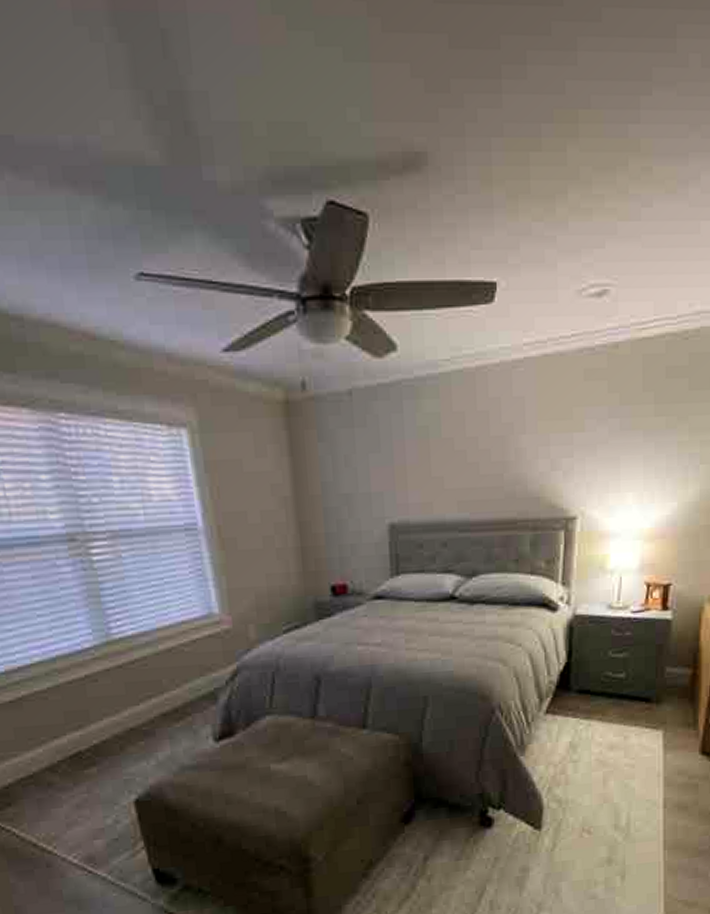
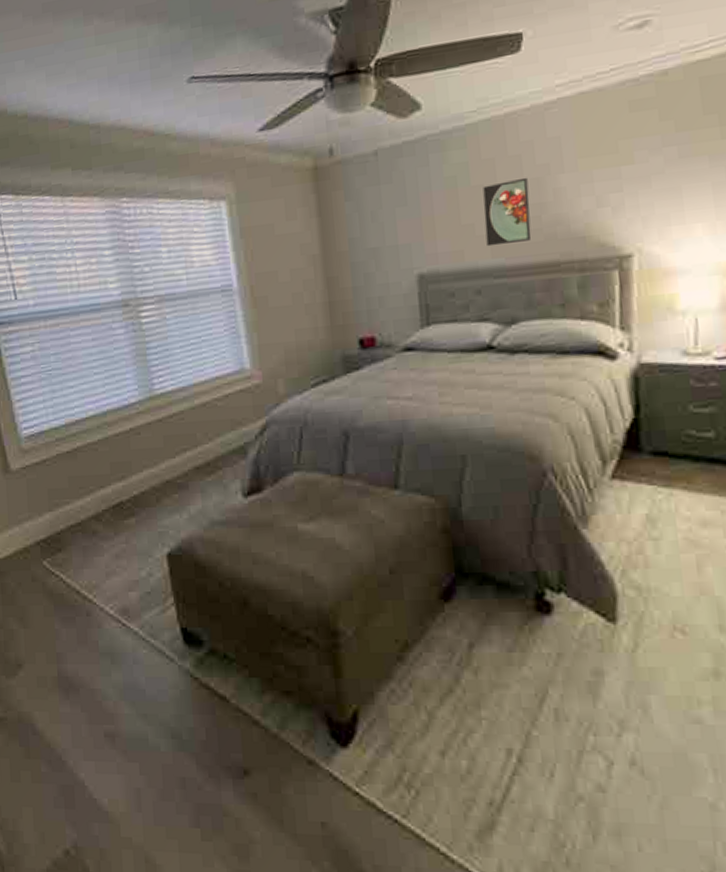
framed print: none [452,434,494,501] -> present [483,177,532,247]

